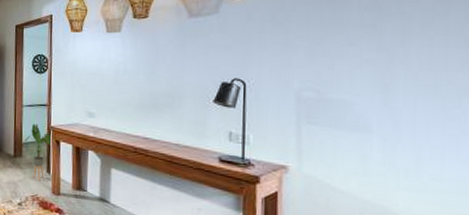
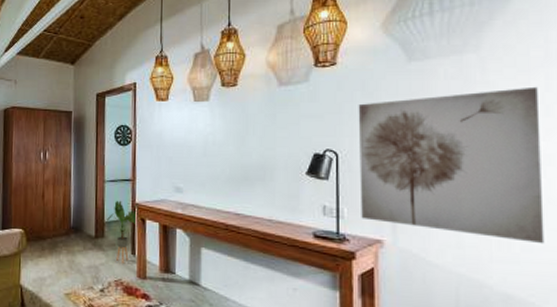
wall art: none [266,17,458,174] -> present [358,86,545,244]

